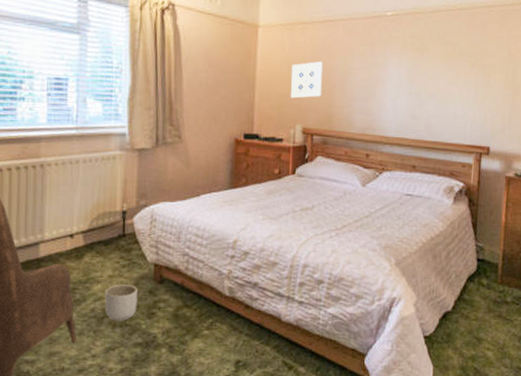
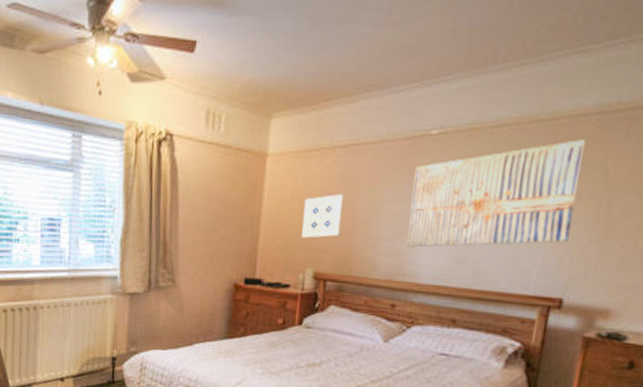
wall art: none [374,24,495,107] -> present [406,139,587,248]

